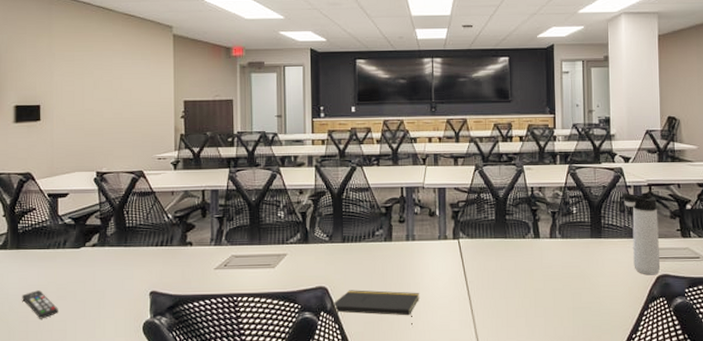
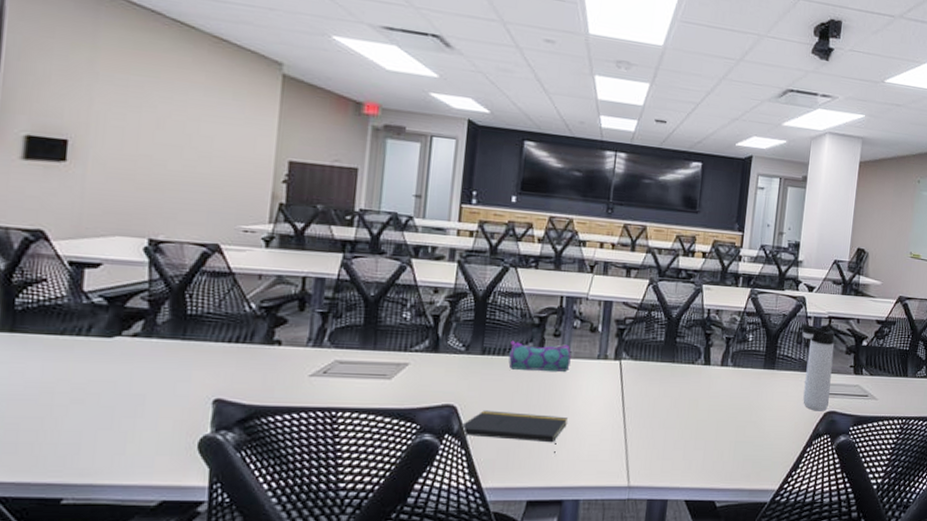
remote control: present [22,290,58,319] -> none [12,389,70,428]
pencil case: none [364,228,416,254] -> present [508,340,572,372]

